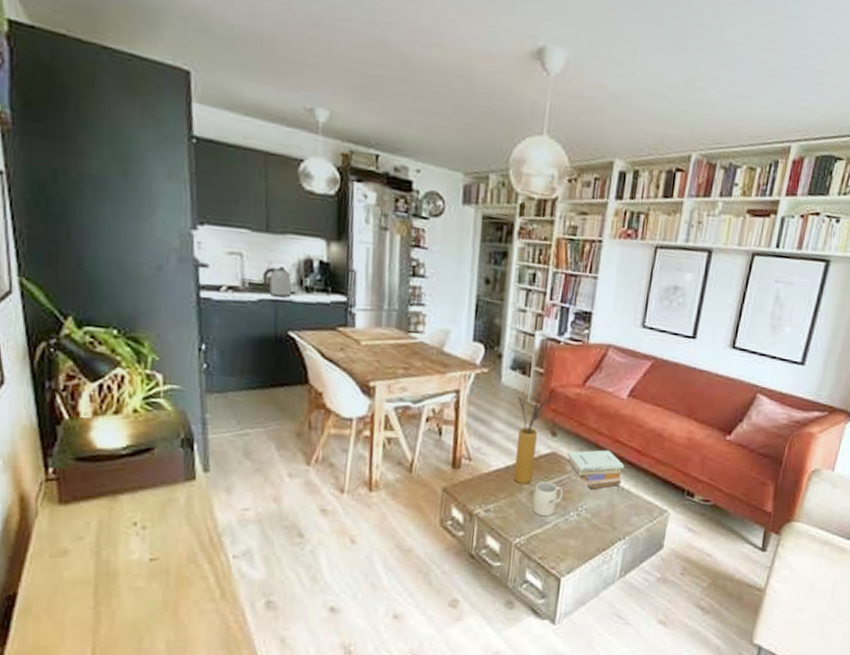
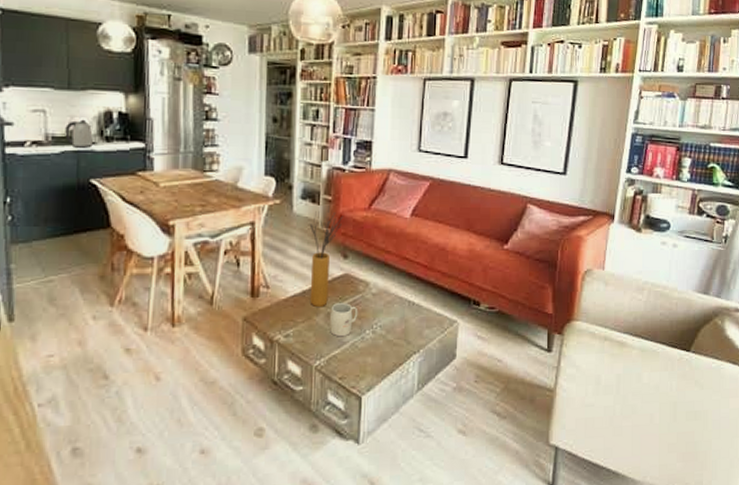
books: present [566,449,625,490] -> none [358,267,414,306]

